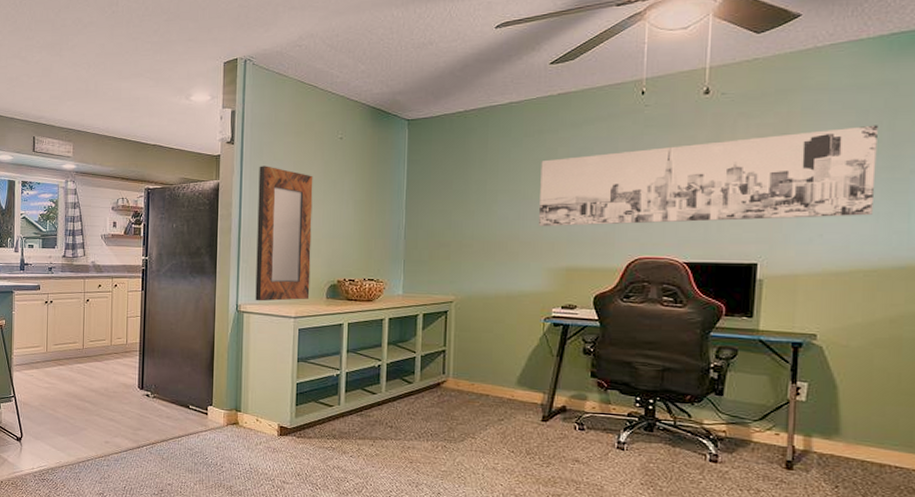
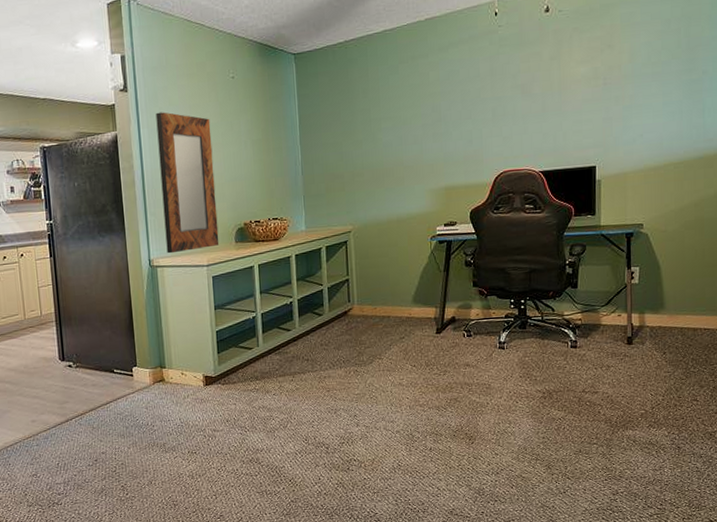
wall art: present [539,125,878,227] -> none [416,32,679,151]

